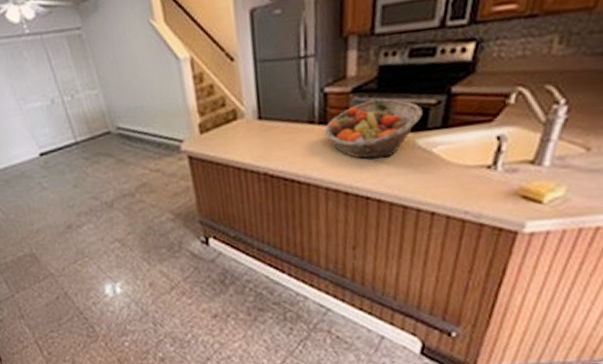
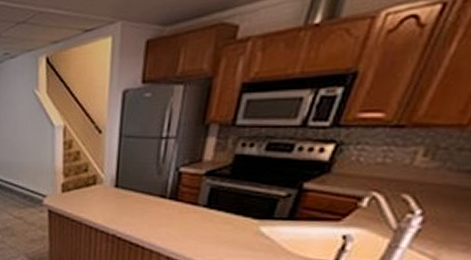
fruit basket: present [325,99,422,159] -> none [174,185,271,239]

